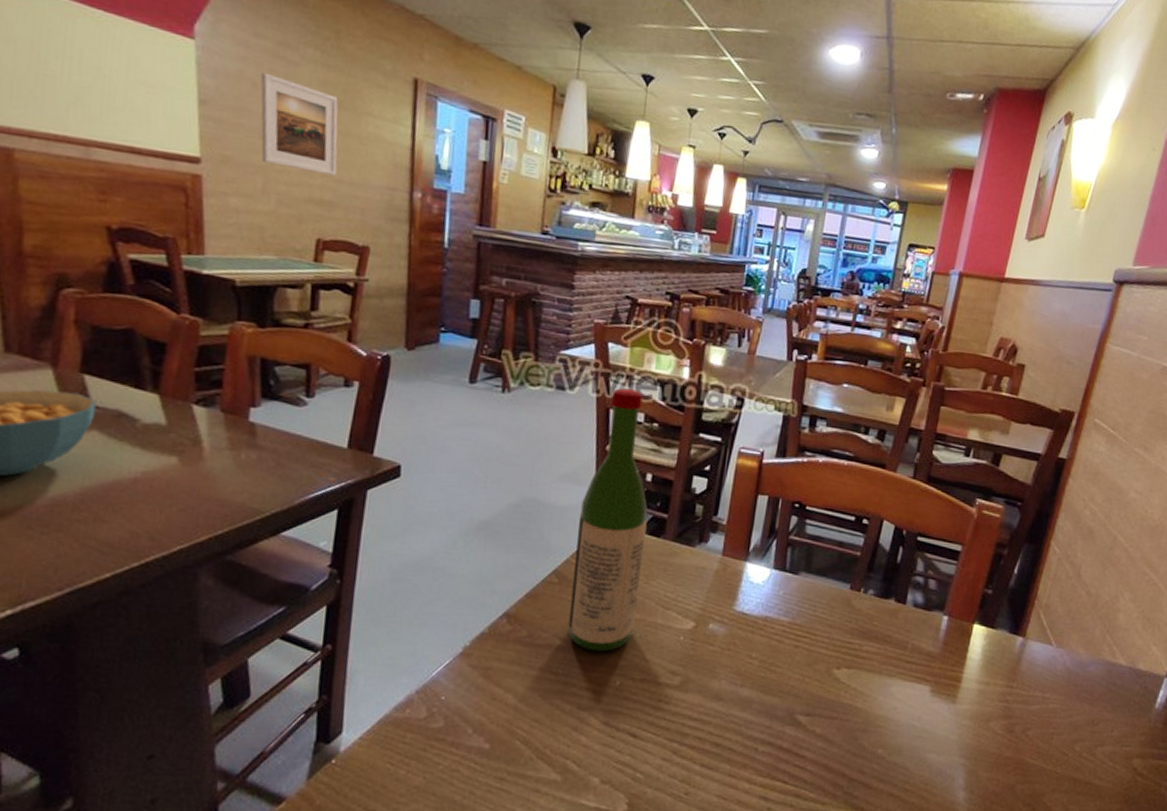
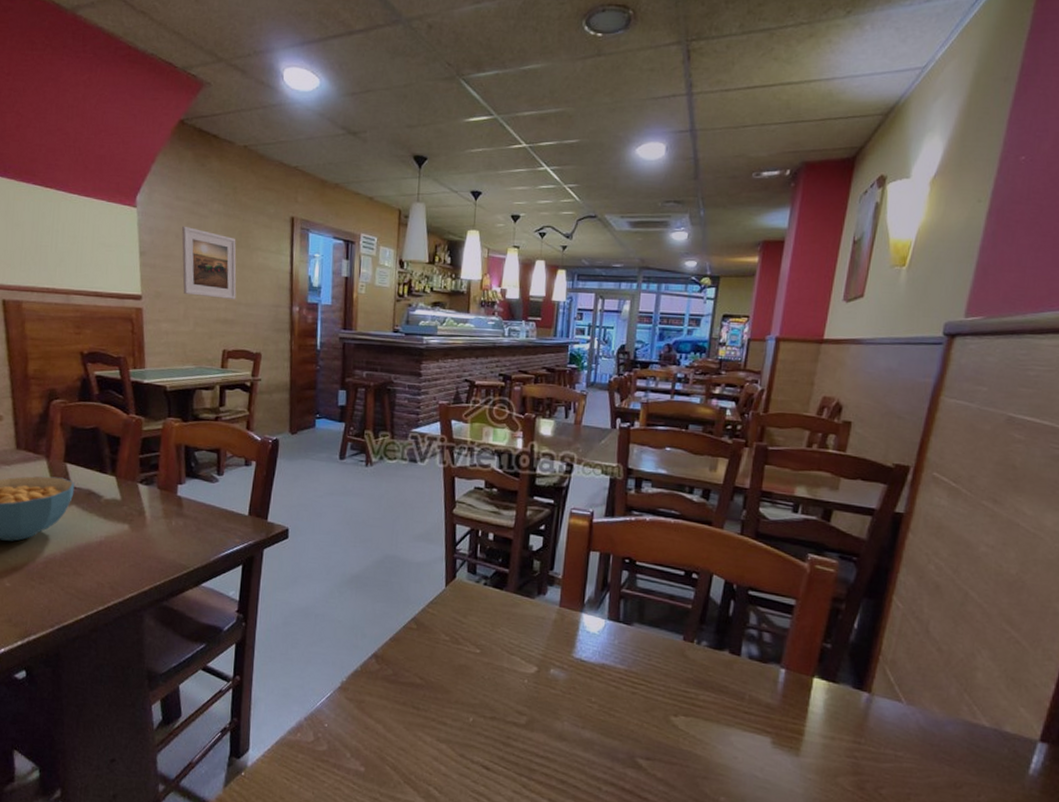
wine bottle: present [568,388,648,652] -> none [427,459,491,691]

